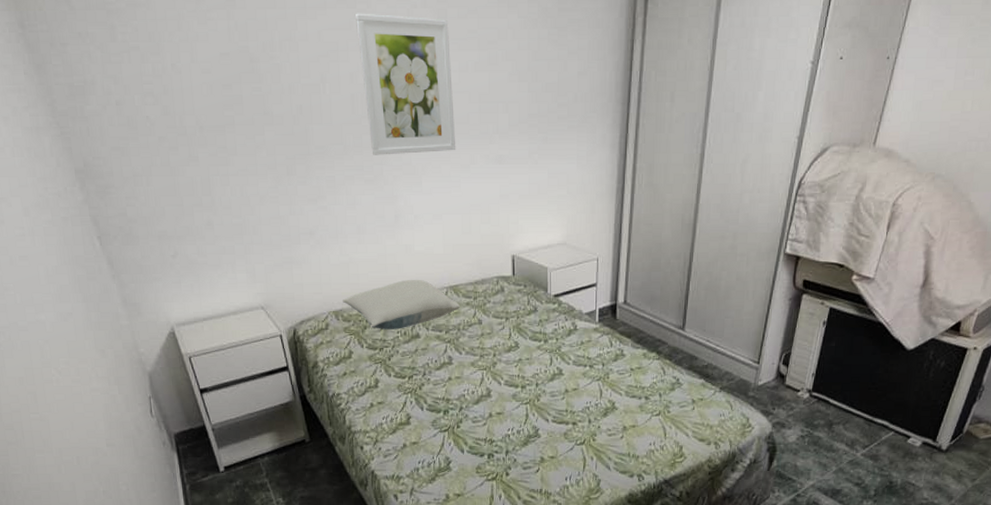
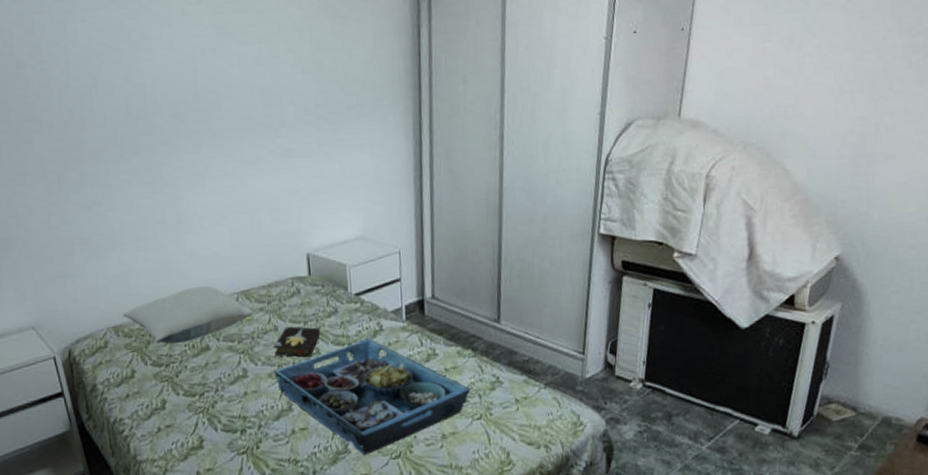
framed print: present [354,13,456,155] -> none [126,13,240,157]
serving tray: none [476,337,653,440] -> present [274,338,471,456]
hardback book: none [478,321,521,350] -> present [274,326,321,357]

